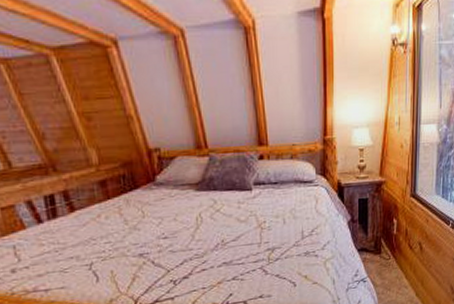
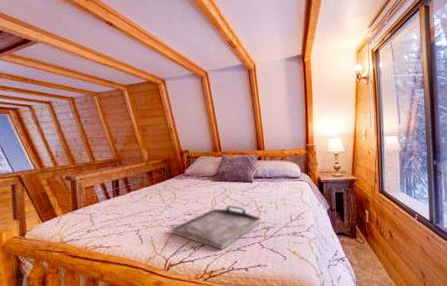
serving tray: none [138,221,265,281] -> present [170,204,262,250]

